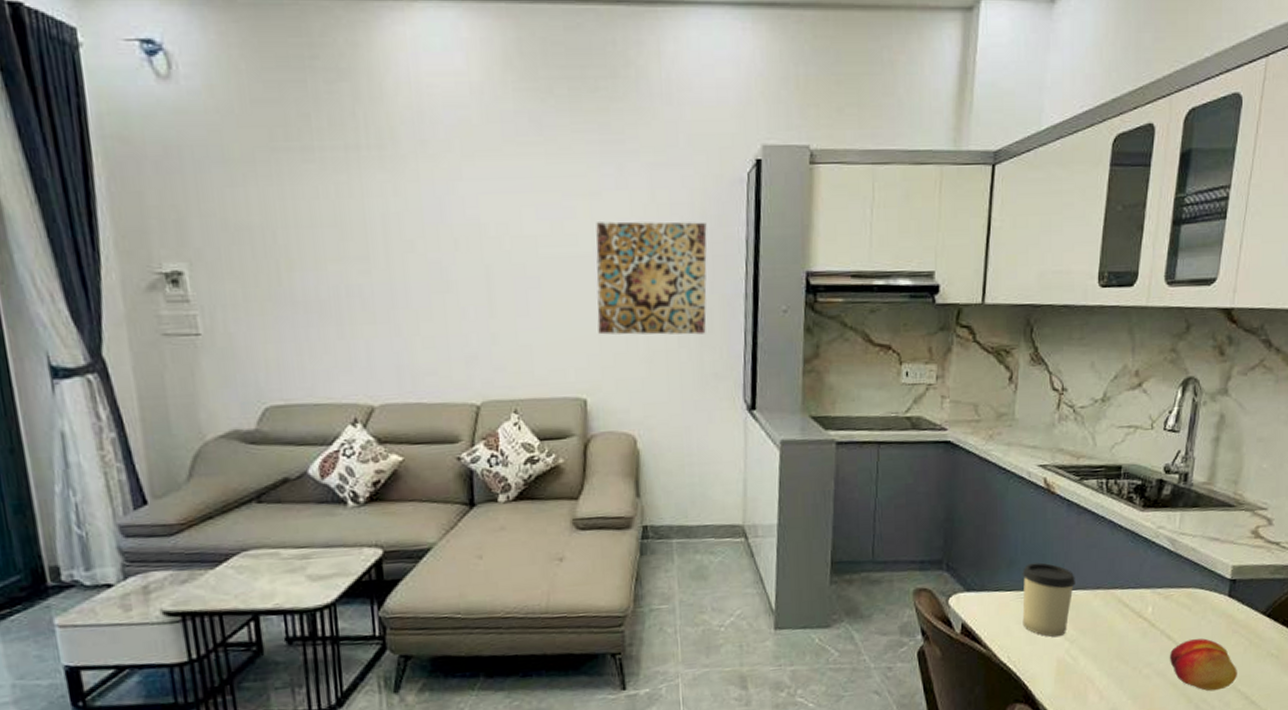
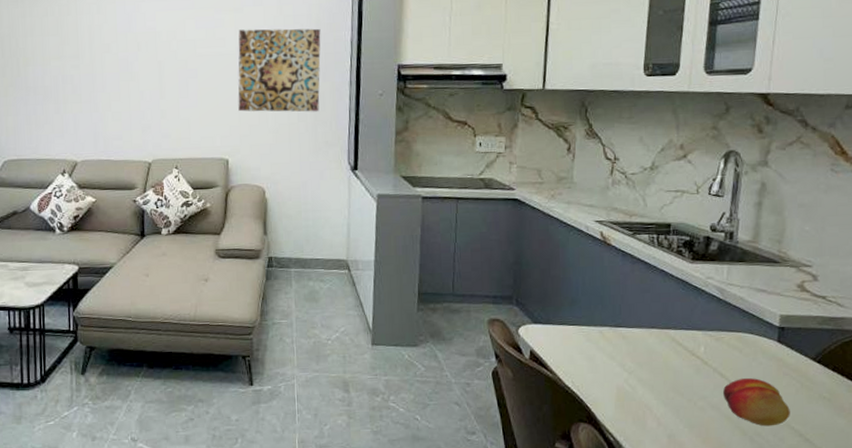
cup: present [1022,562,1075,637] -> none [583,303,632,368]

